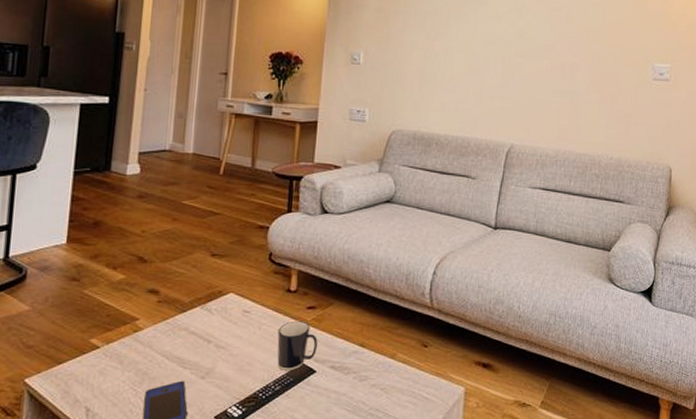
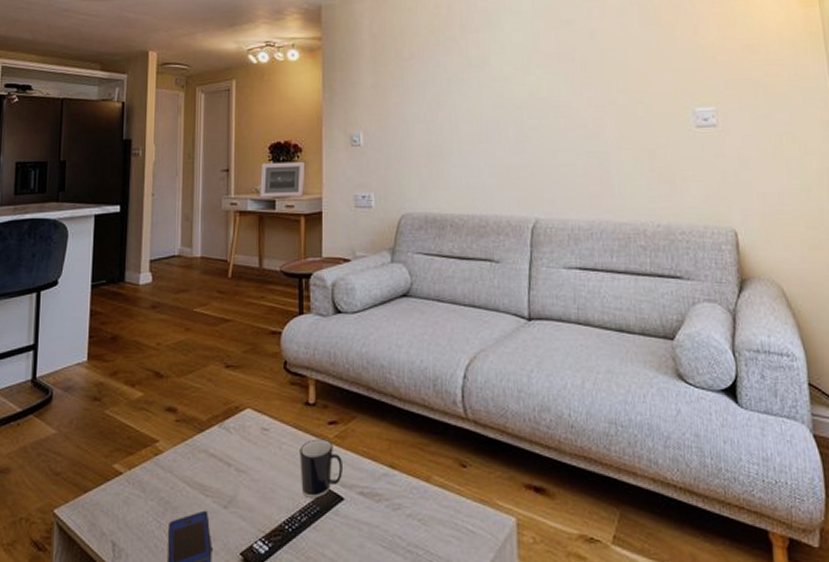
picture frame: none [257,70,305,105] -> present [260,161,305,198]

